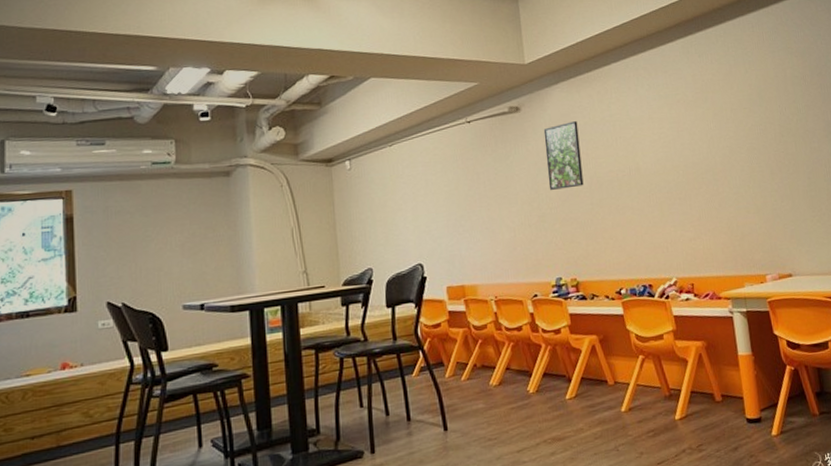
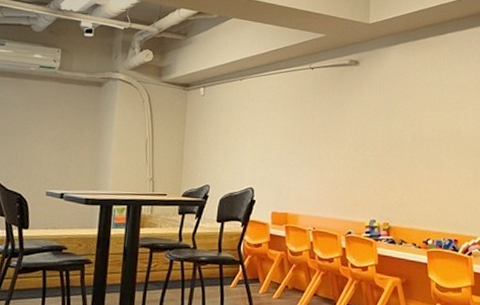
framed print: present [543,121,584,190] -> none [375,80,409,141]

